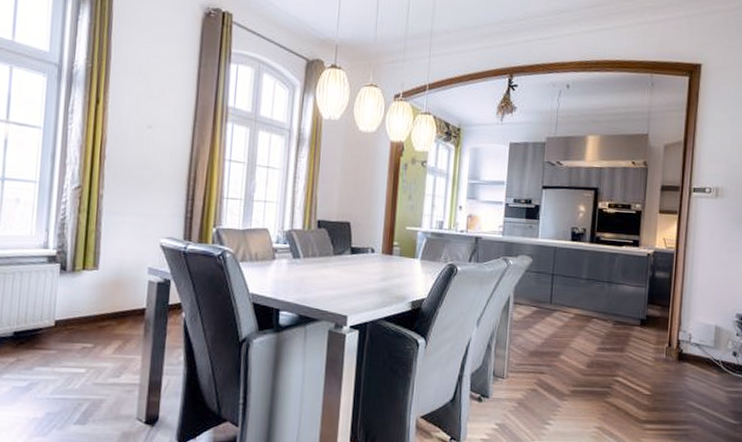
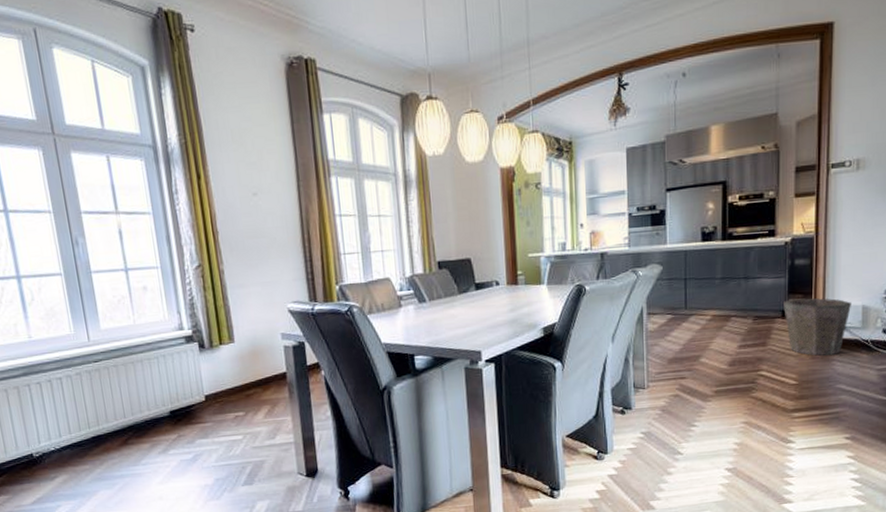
waste bin: none [642,309,705,371] -> present [784,298,851,356]

